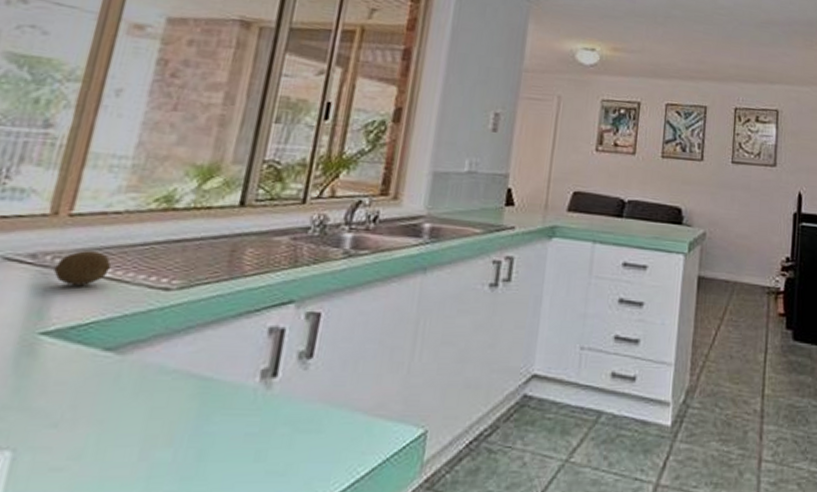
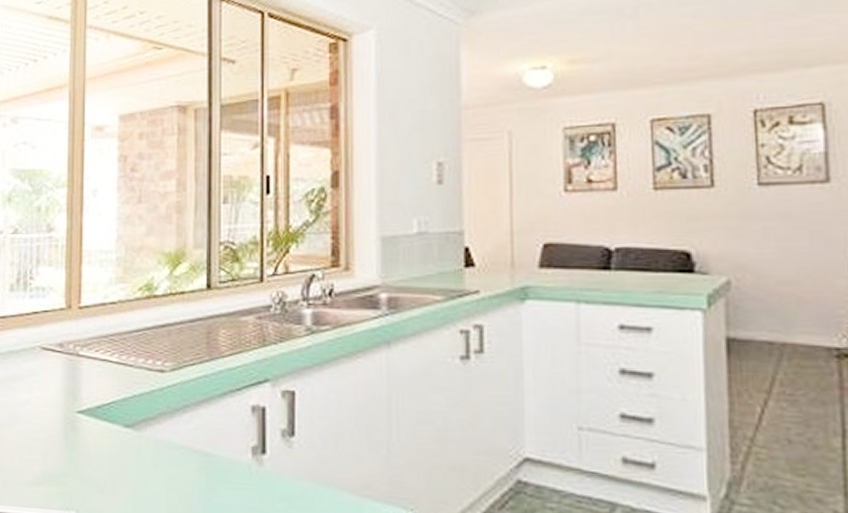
fruit: present [54,250,112,285] -> none [77,339,117,370]

